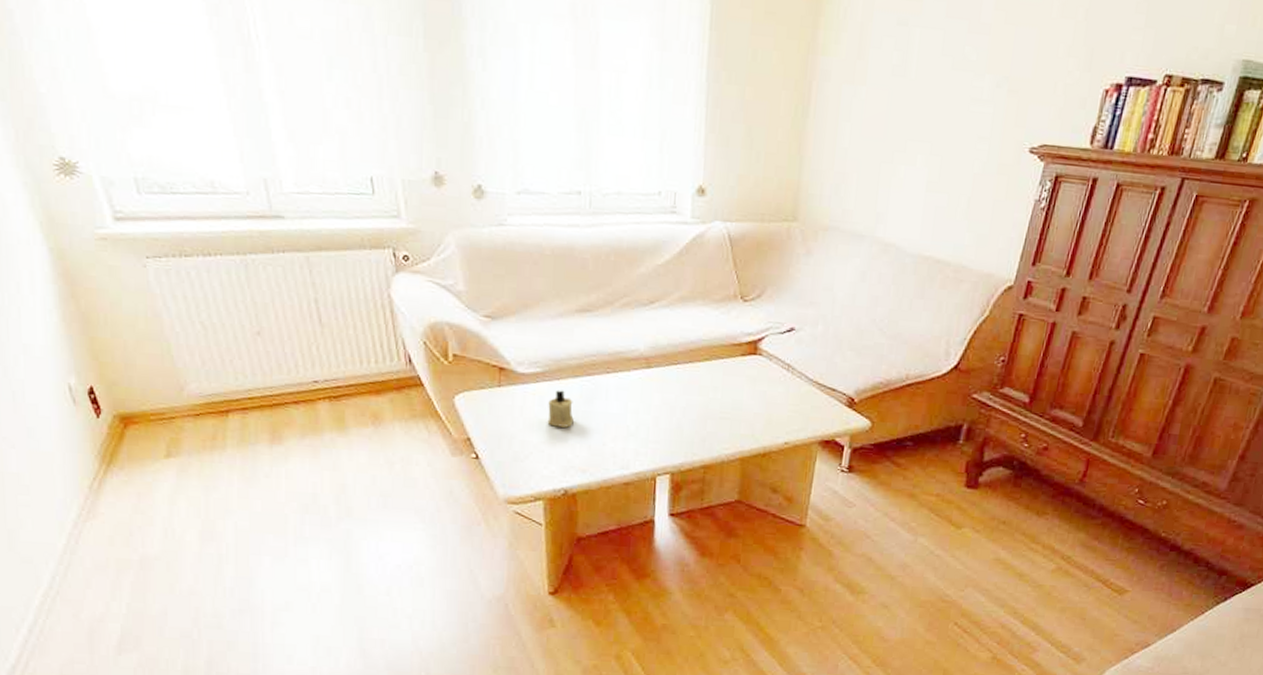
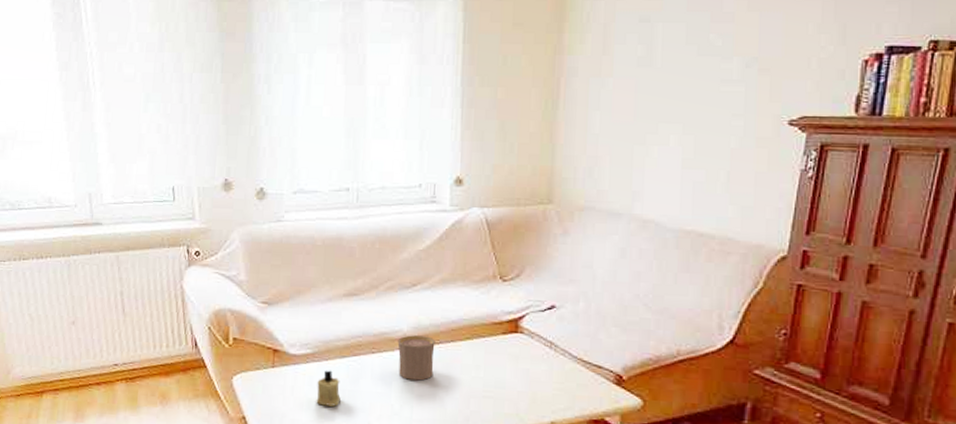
cup: none [634,355,673,402] -> present [397,335,435,381]

